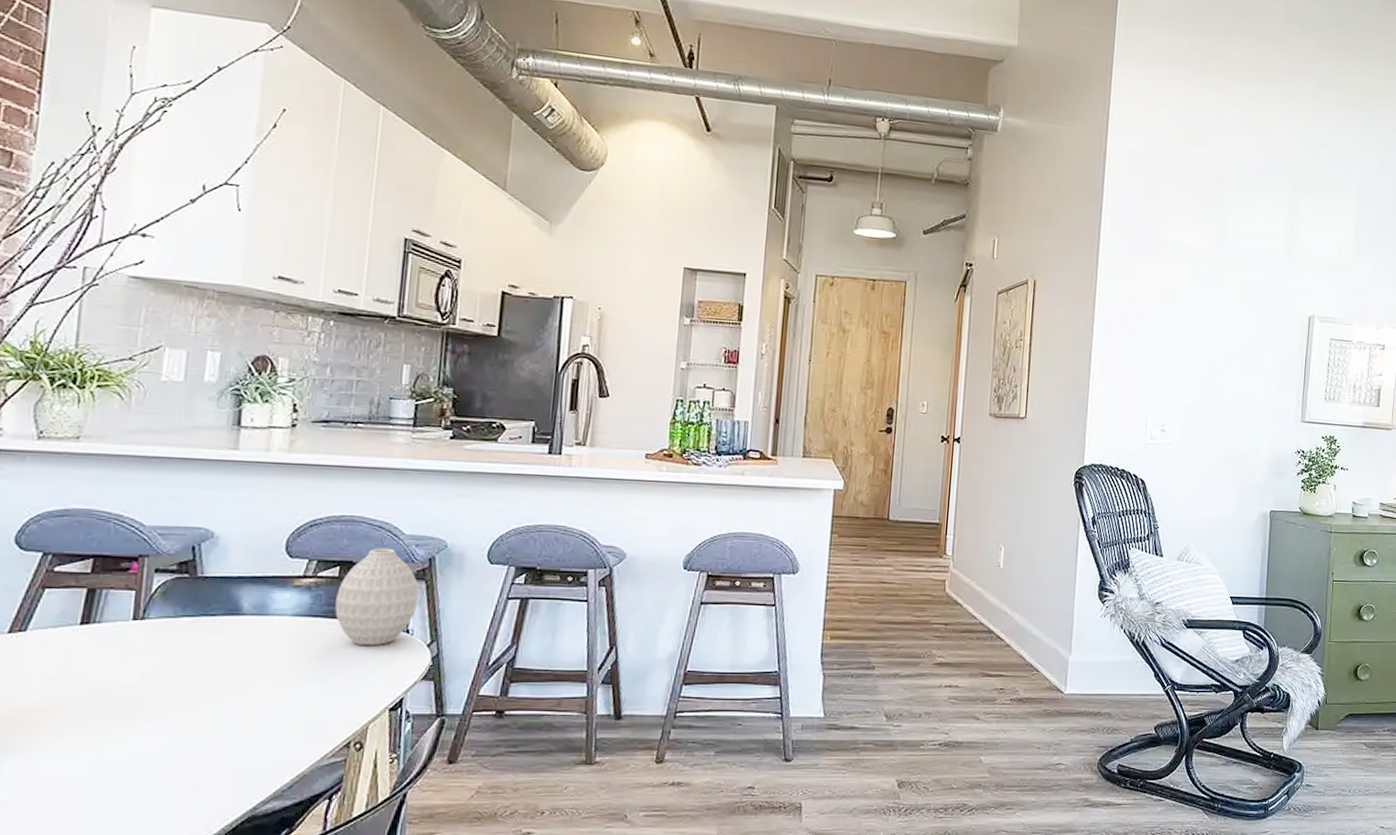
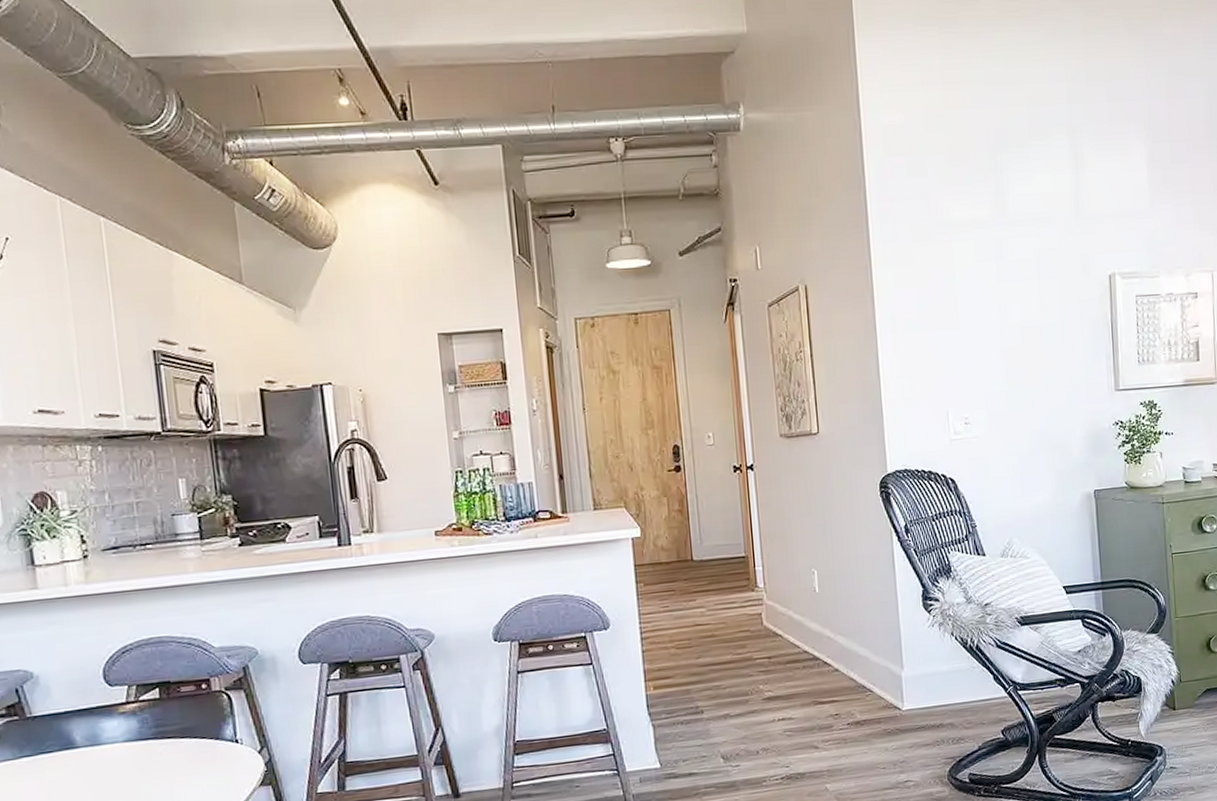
vase: present [335,547,419,646] -> none [161,662,241,762]

